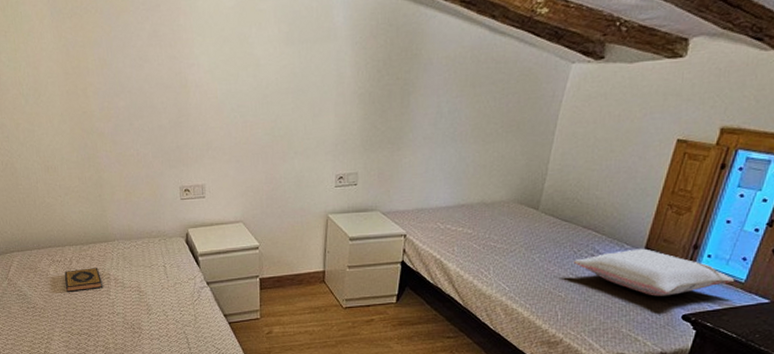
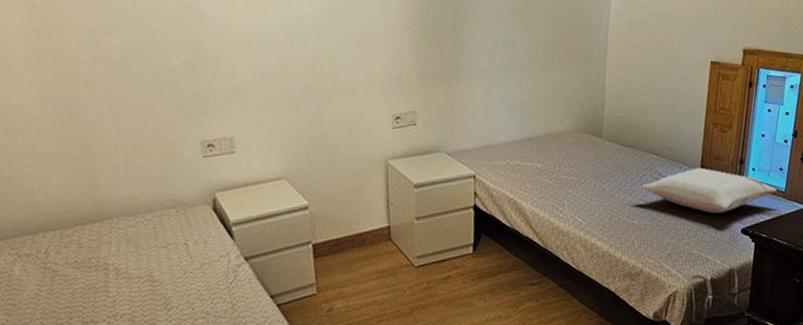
hardback book: present [65,268,102,292] -> none [38,257,97,296]

